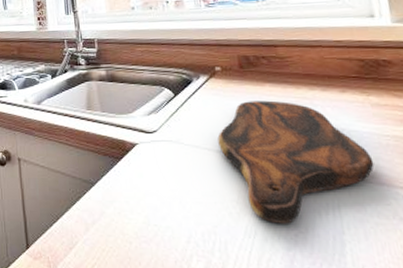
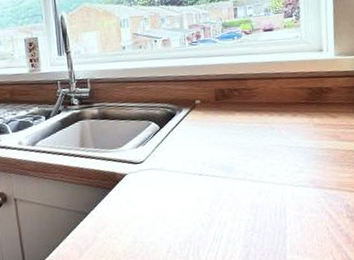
cutting board: present [217,100,375,224] -> none [195,127,312,228]

